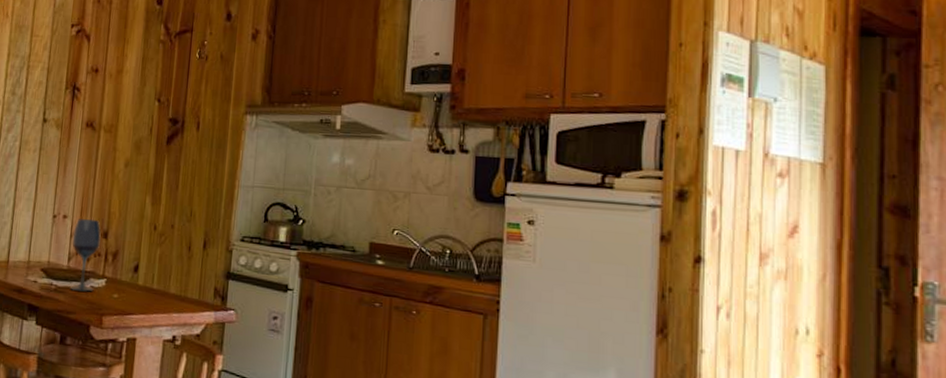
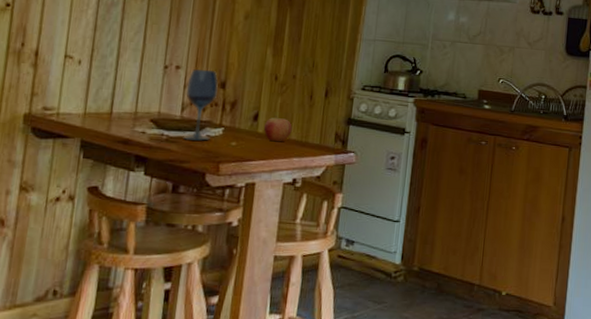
fruit: none [144,267,172,296] -> present [264,115,293,142]

